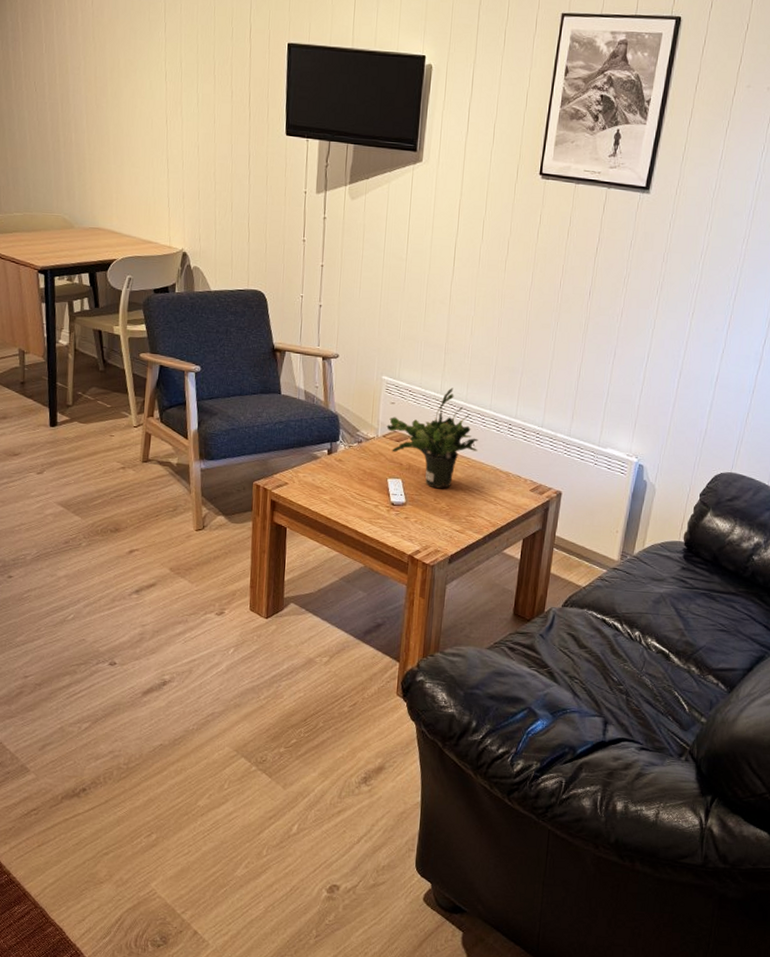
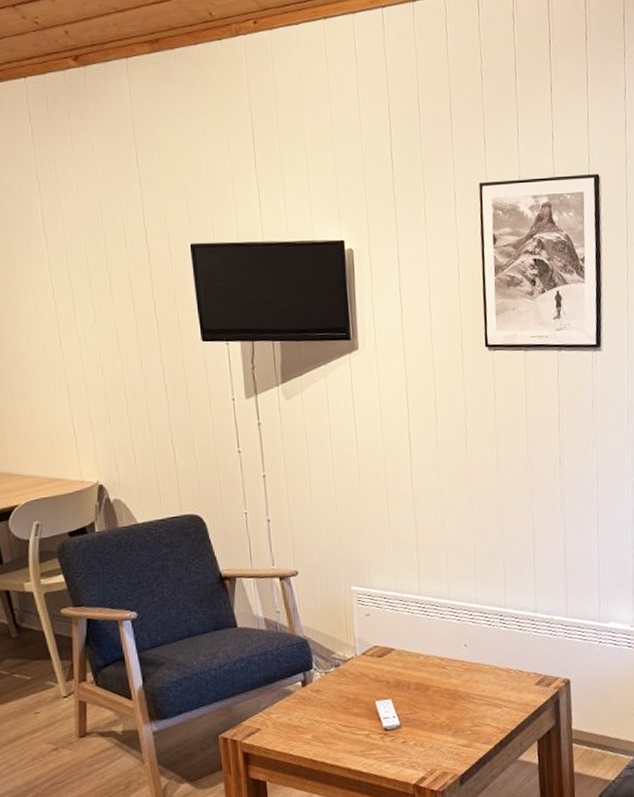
potted plant: present [386,387,478,488] -> none [365,586,471,702]

